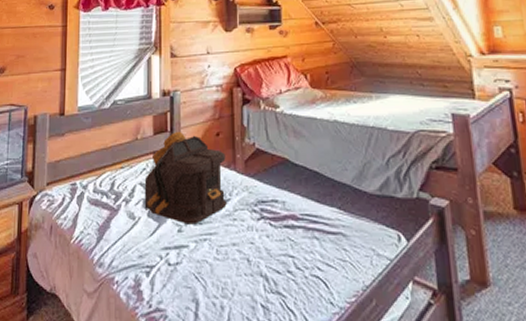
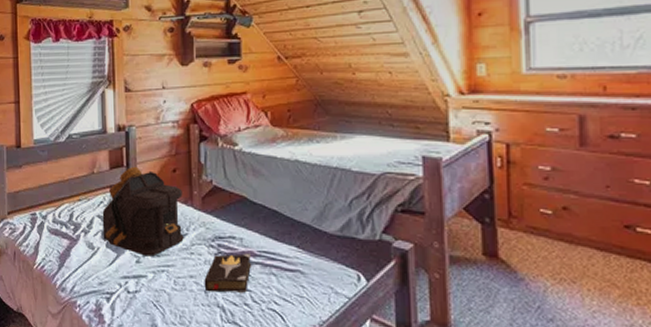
hardback book: none [247,217,295,260] -> present [204,253,252,293]

